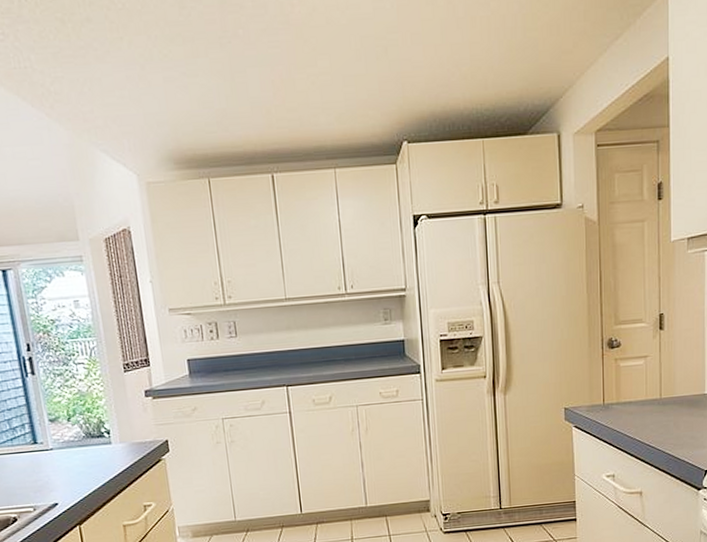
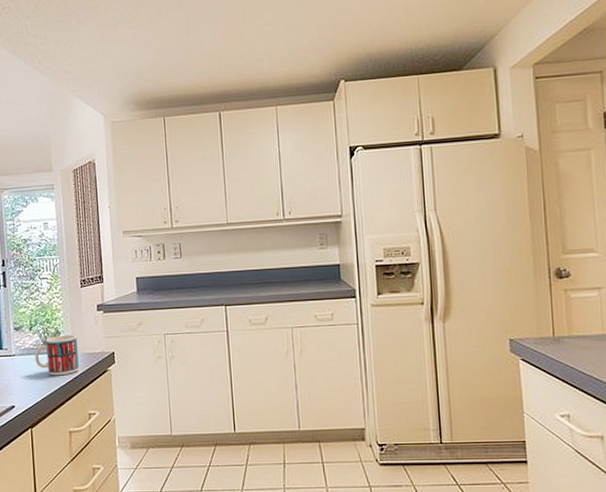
mug: none [76,423,129,469] -> present [35,334,79,376]

